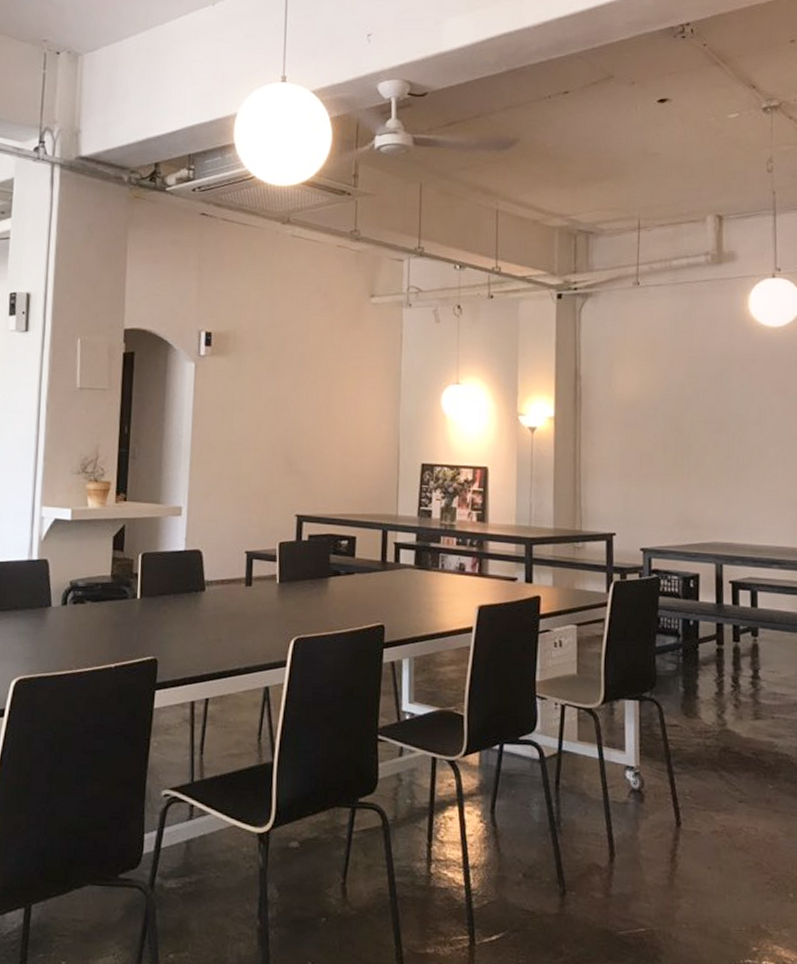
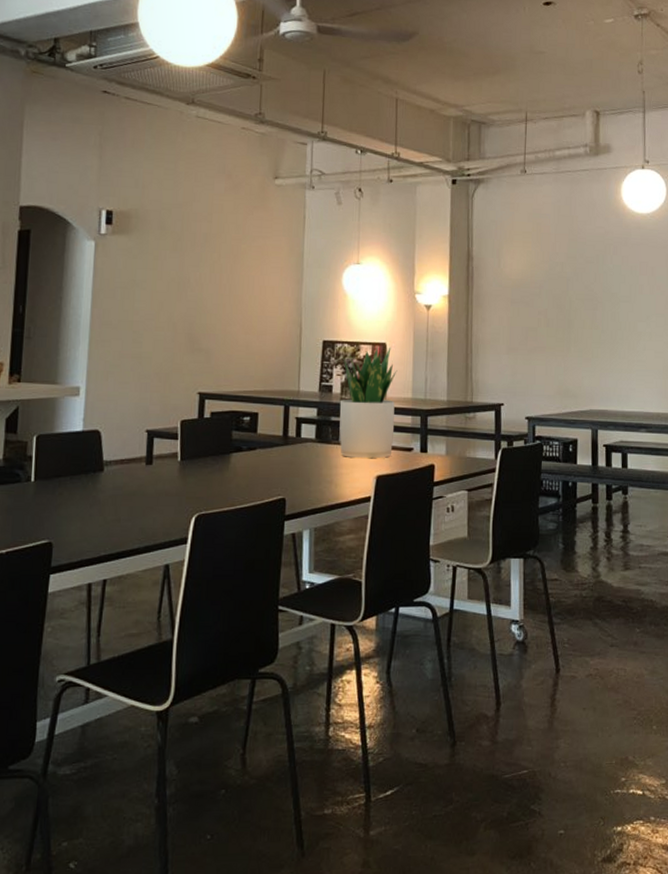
planter: none [439,469,500,588] -> present [339,345,397,459]

